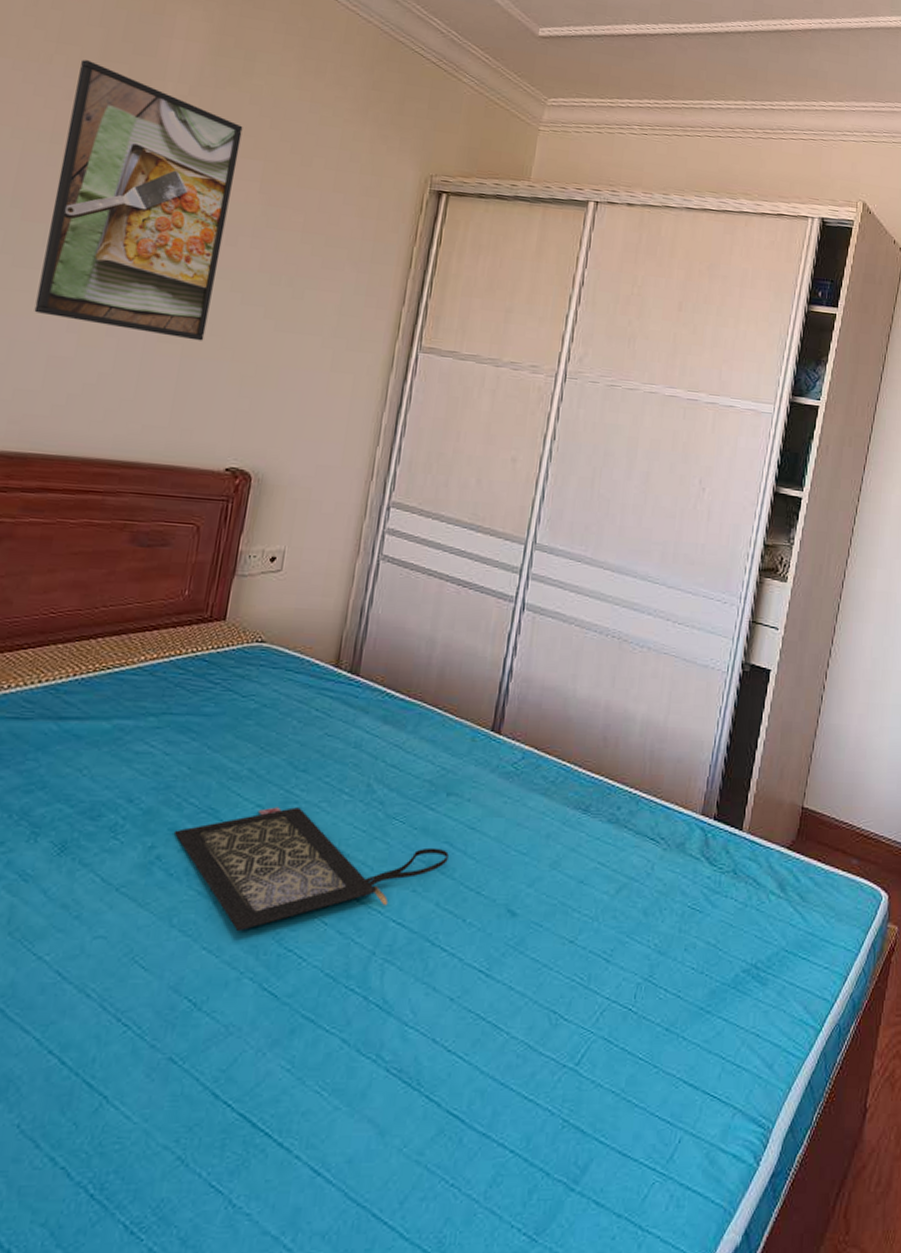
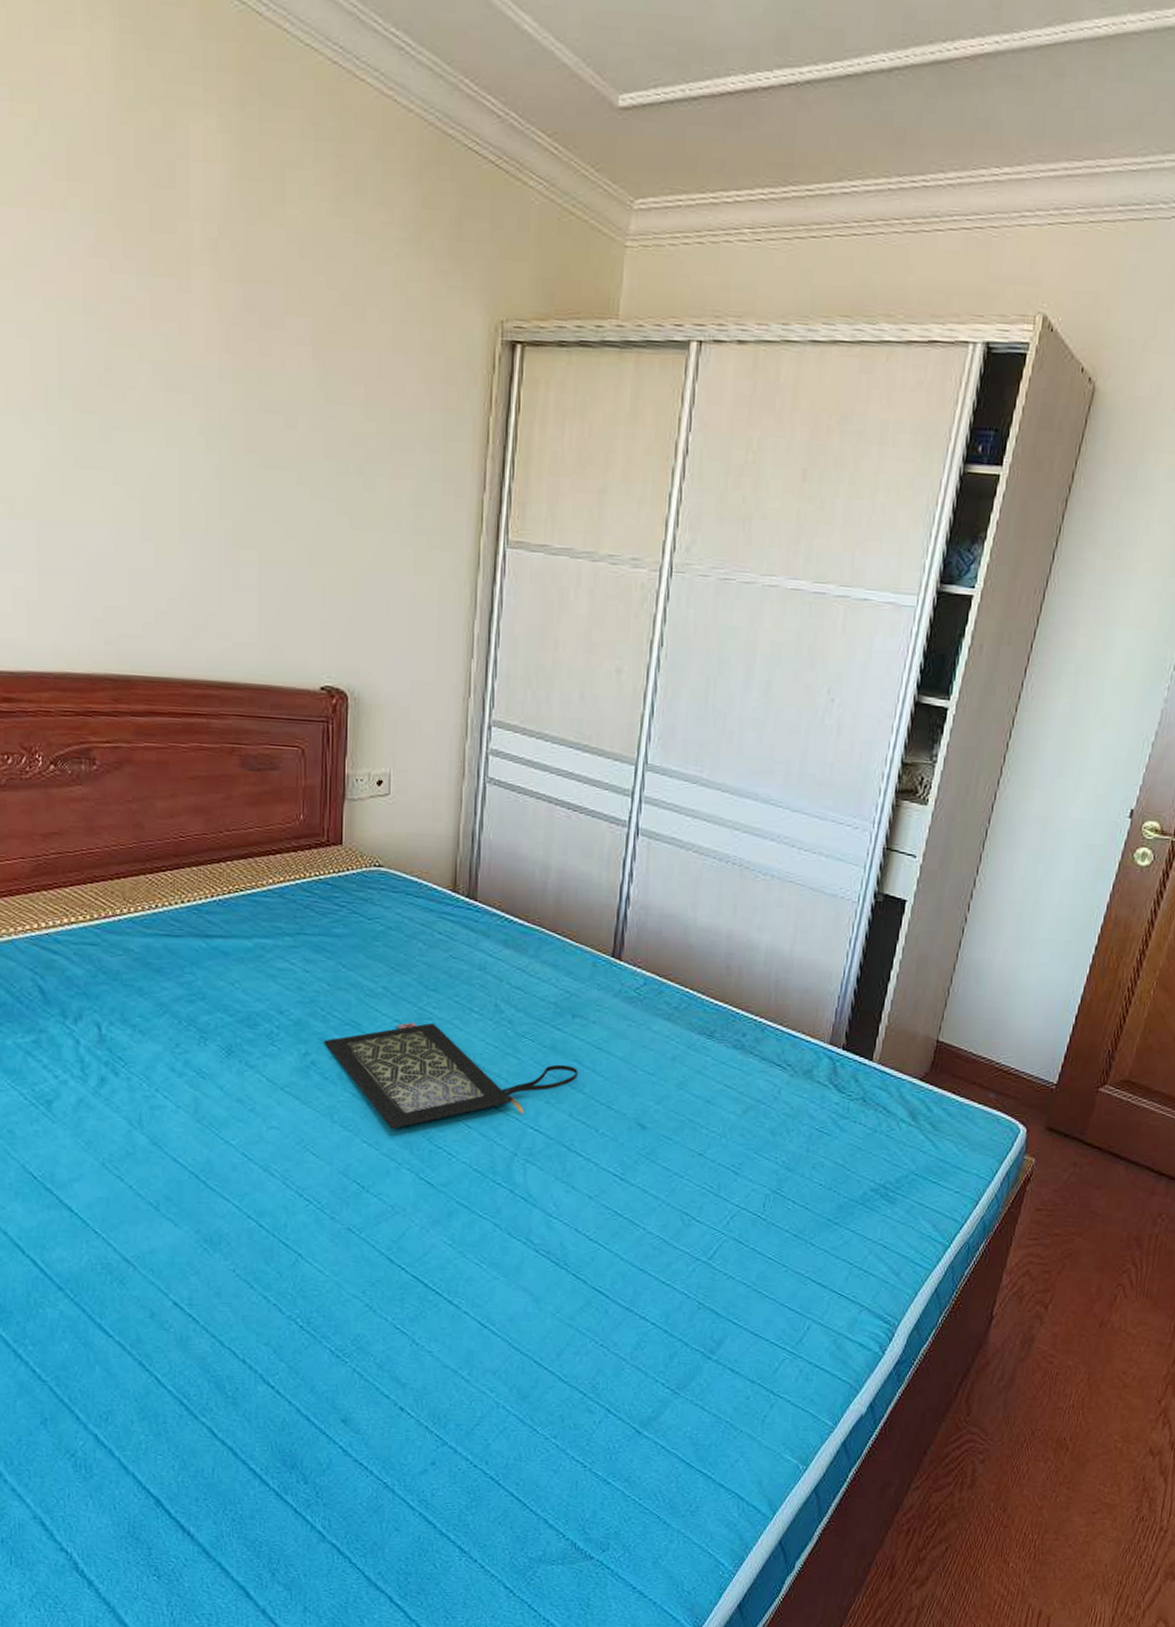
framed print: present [34,60,243,341] -> none [98,201,284,545]

